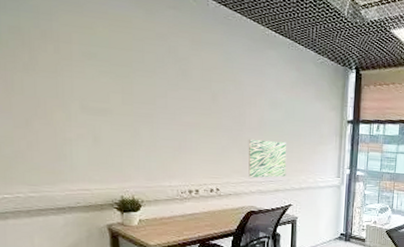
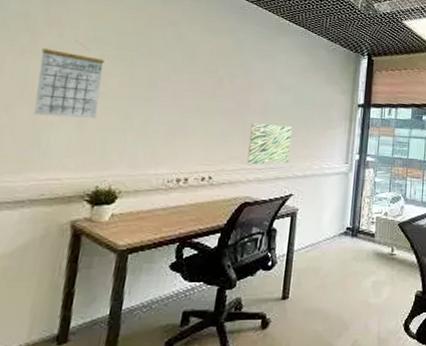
calendar: none [43,59,108,136] -> present [33,43,105,119]

